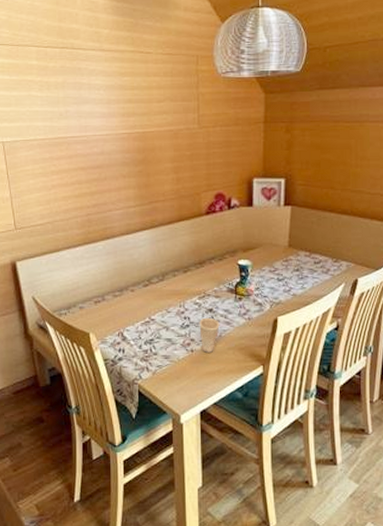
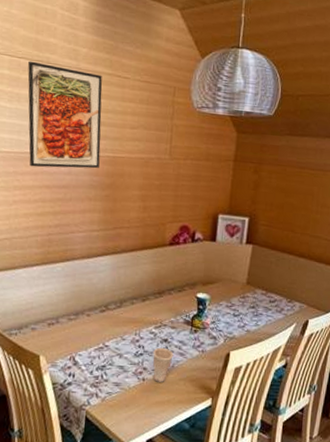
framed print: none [54,49,130,151] -> present [28,61,103,169]

